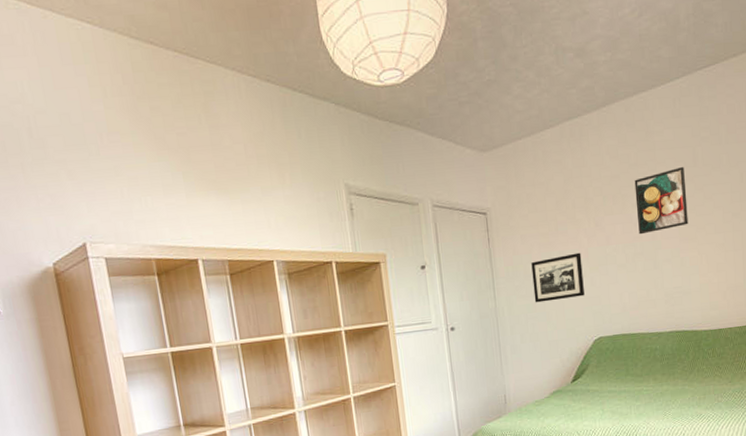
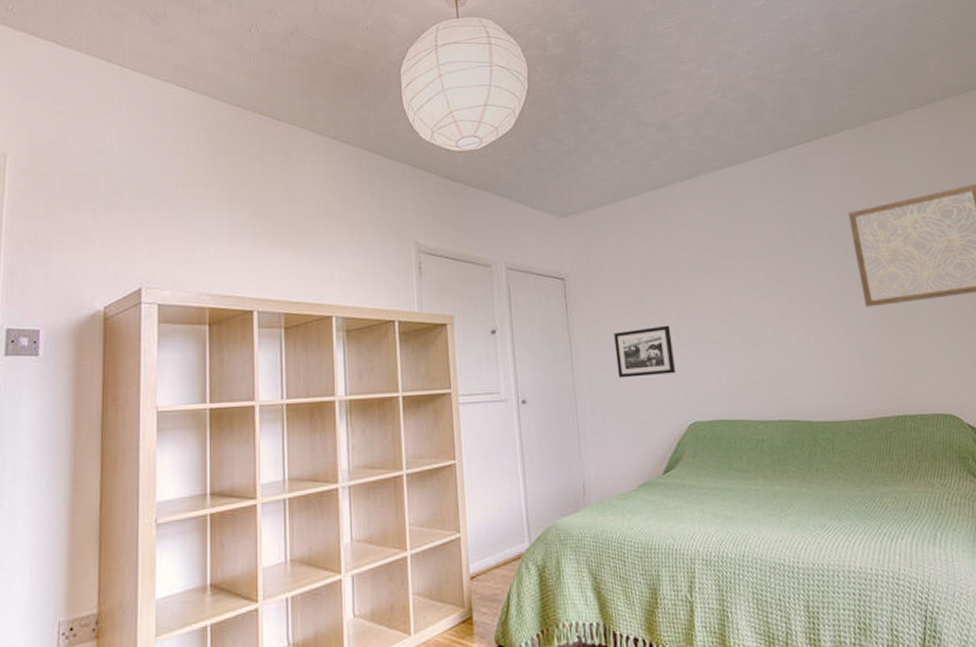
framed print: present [634,166,688,235] -> none [726,240,791,310]

